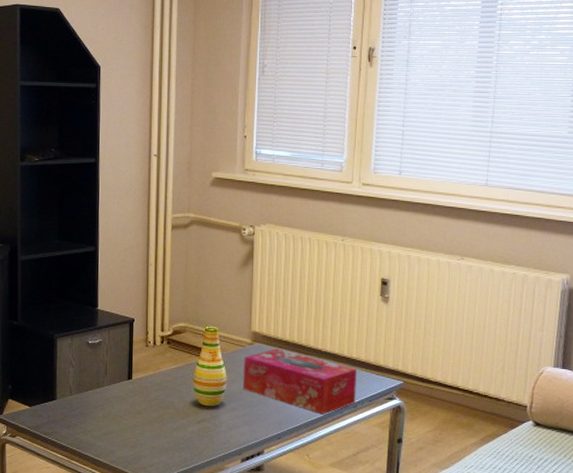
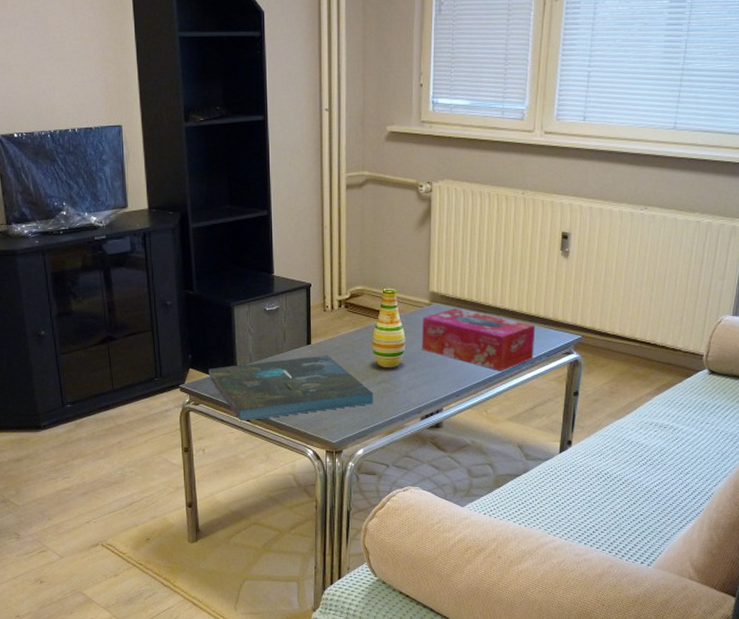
board game: none [27,391,193,456] -> present [208,355,373,422]

